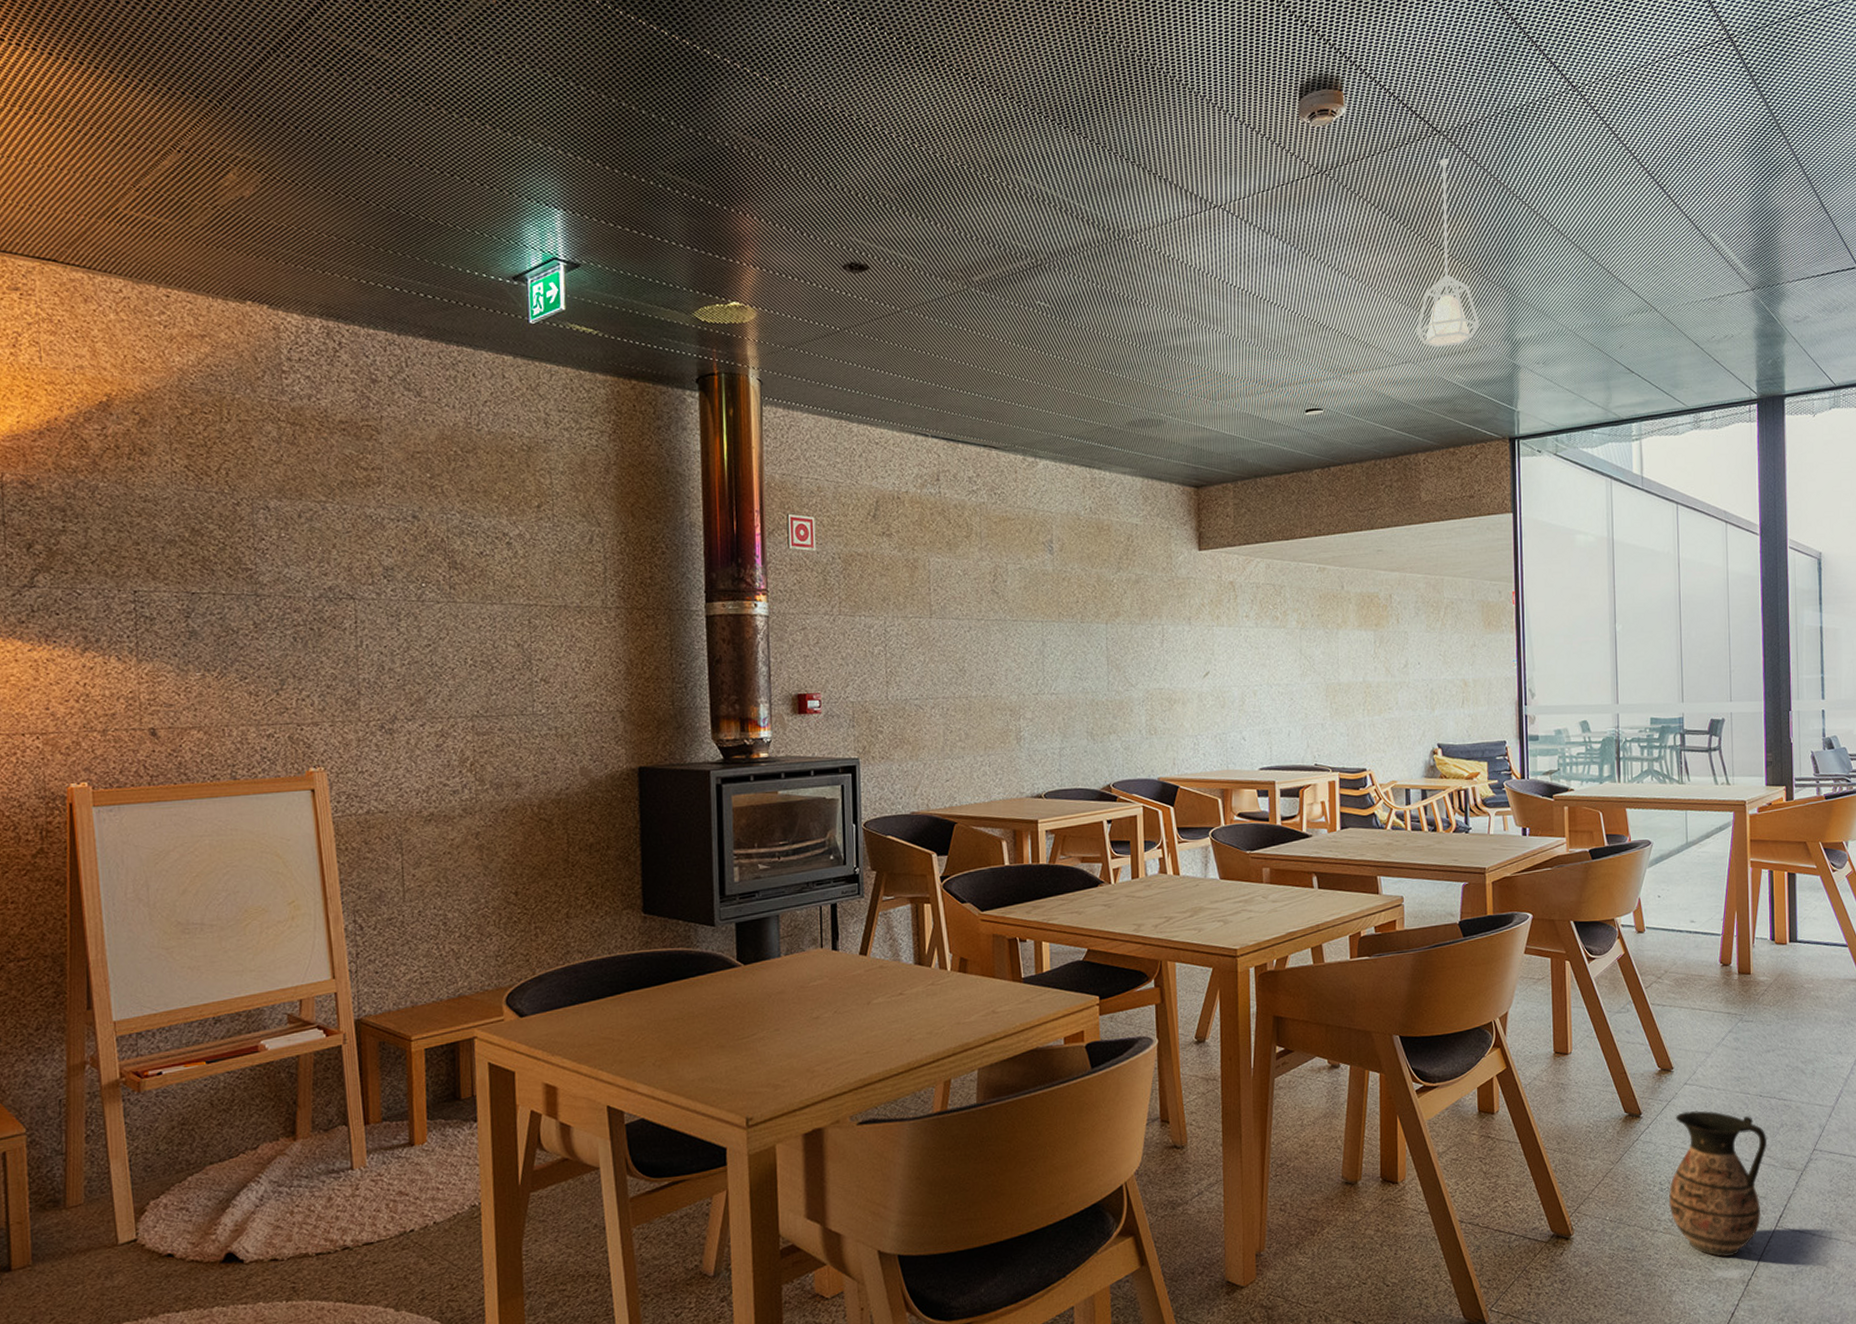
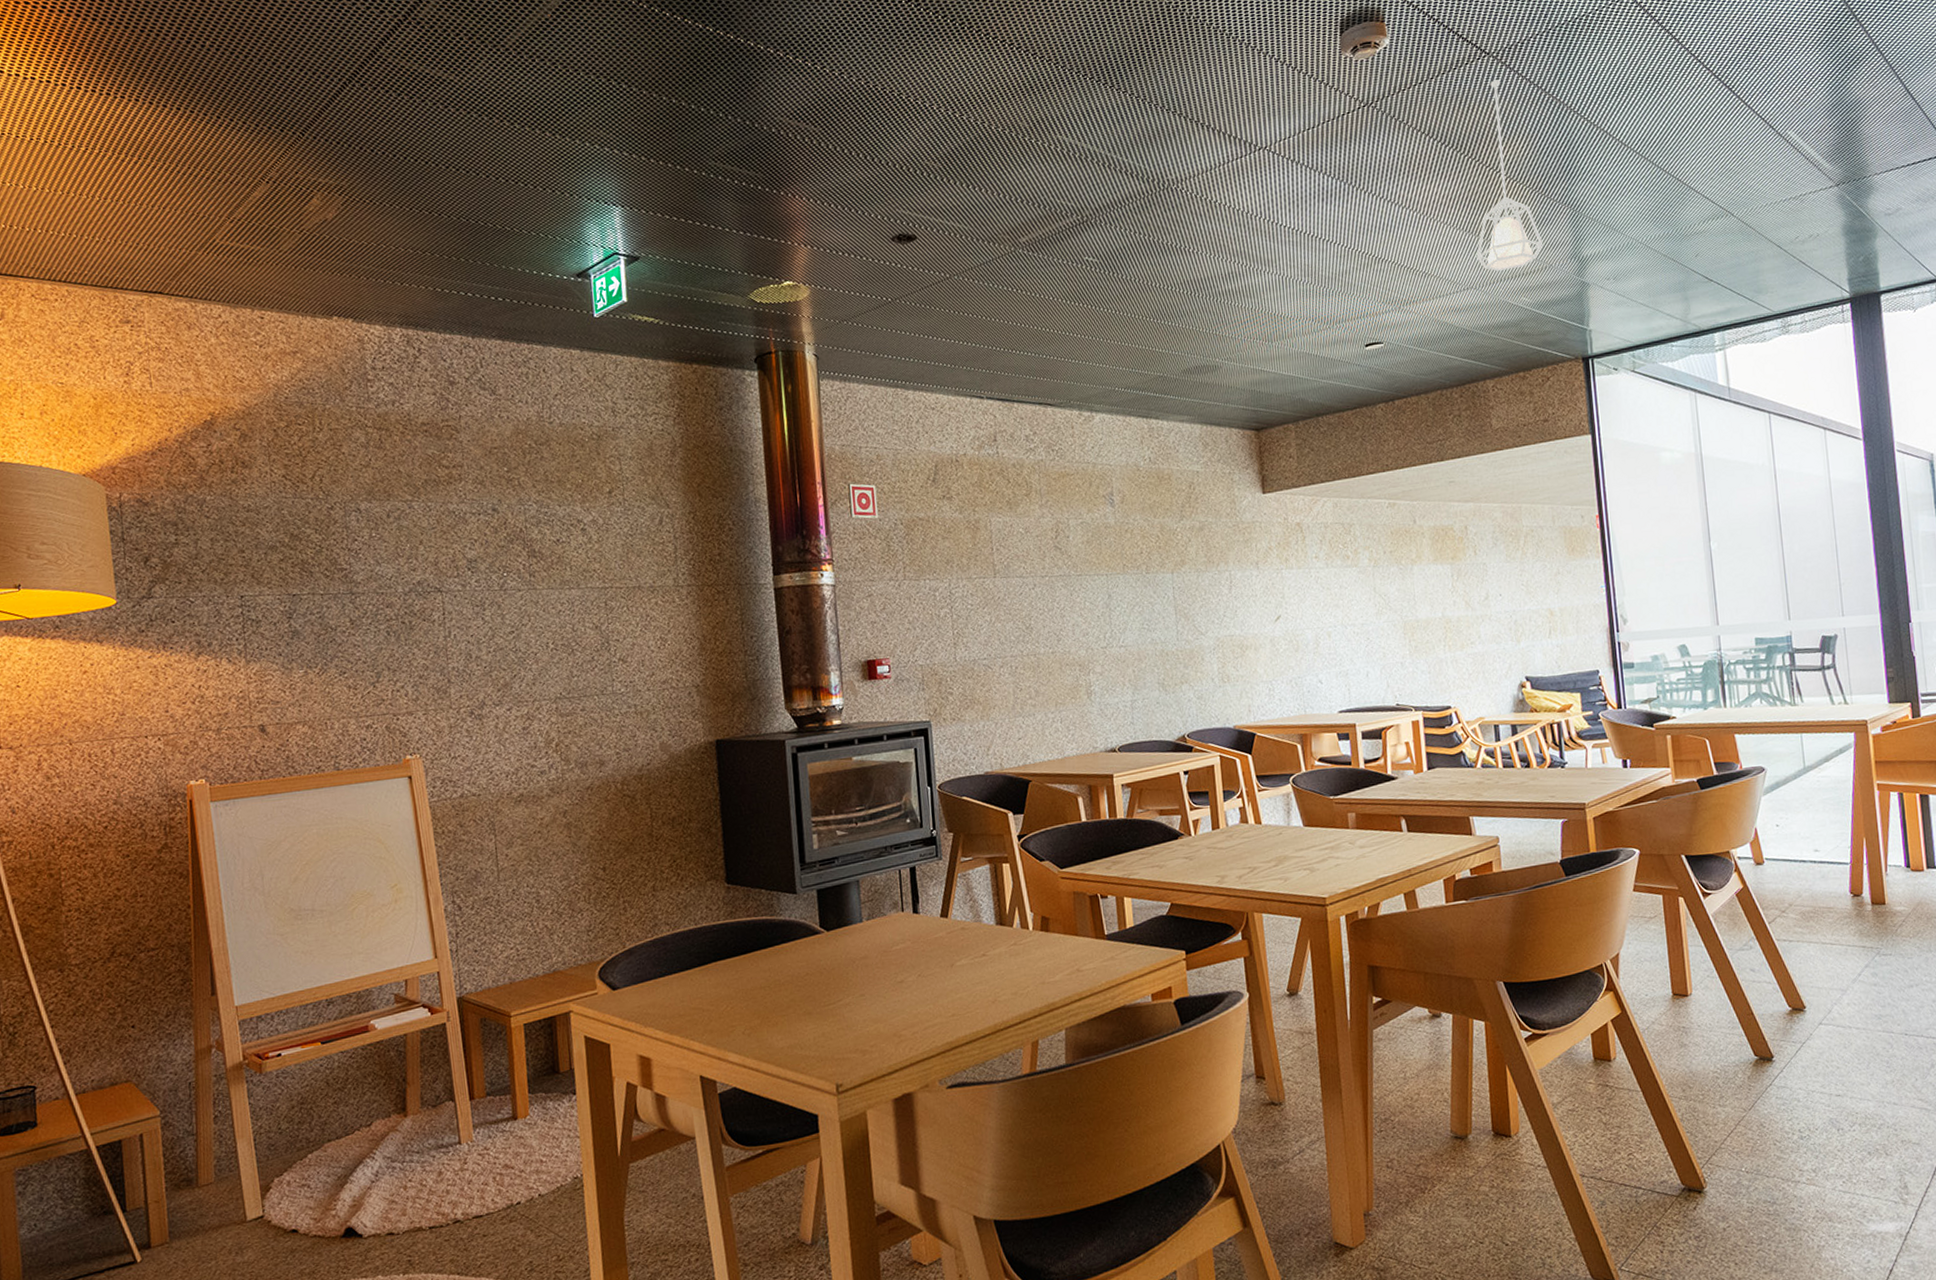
ceramic jug: present [1668,1110,1768,1258] -> none [1809,1051,1918,1210]

